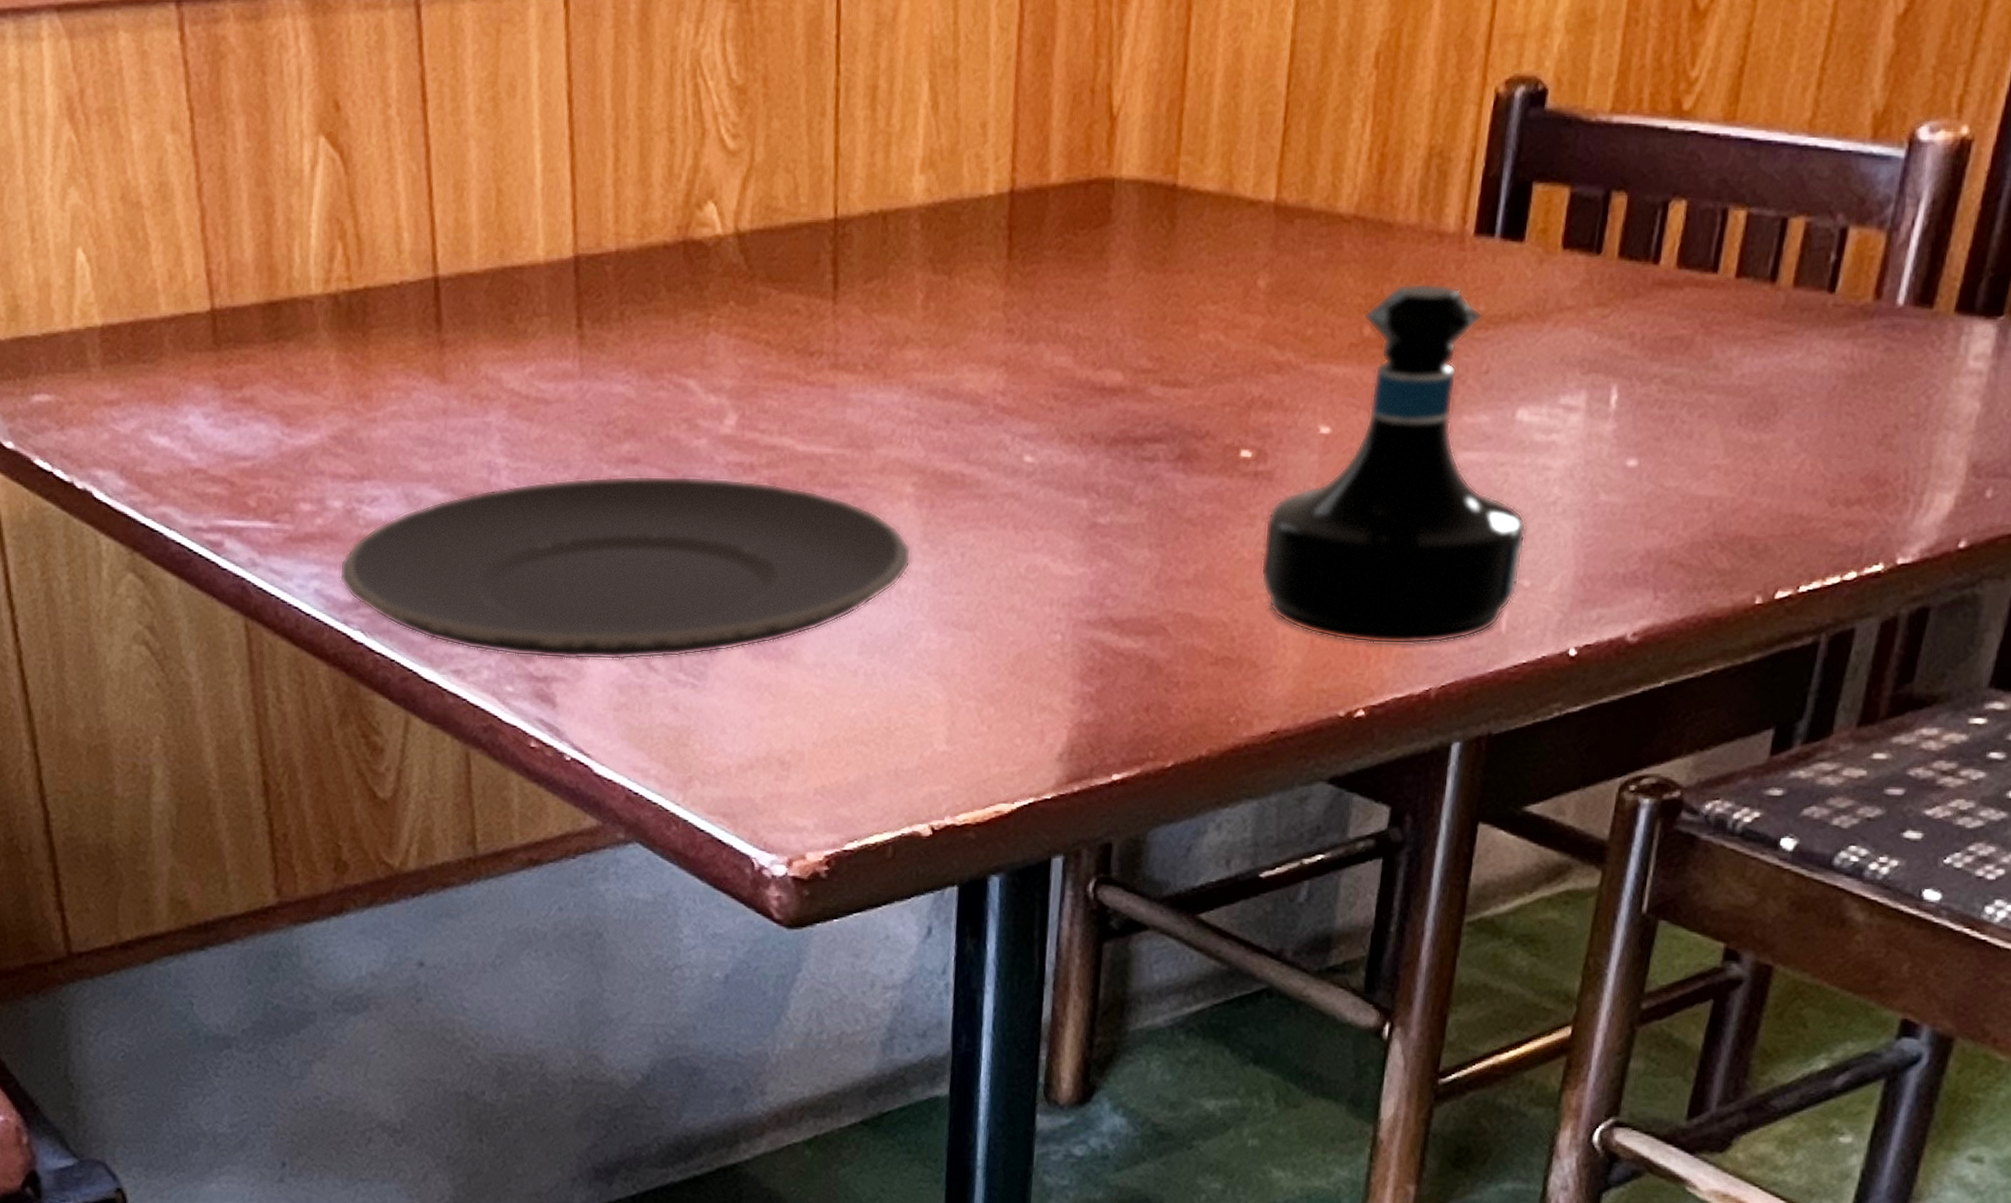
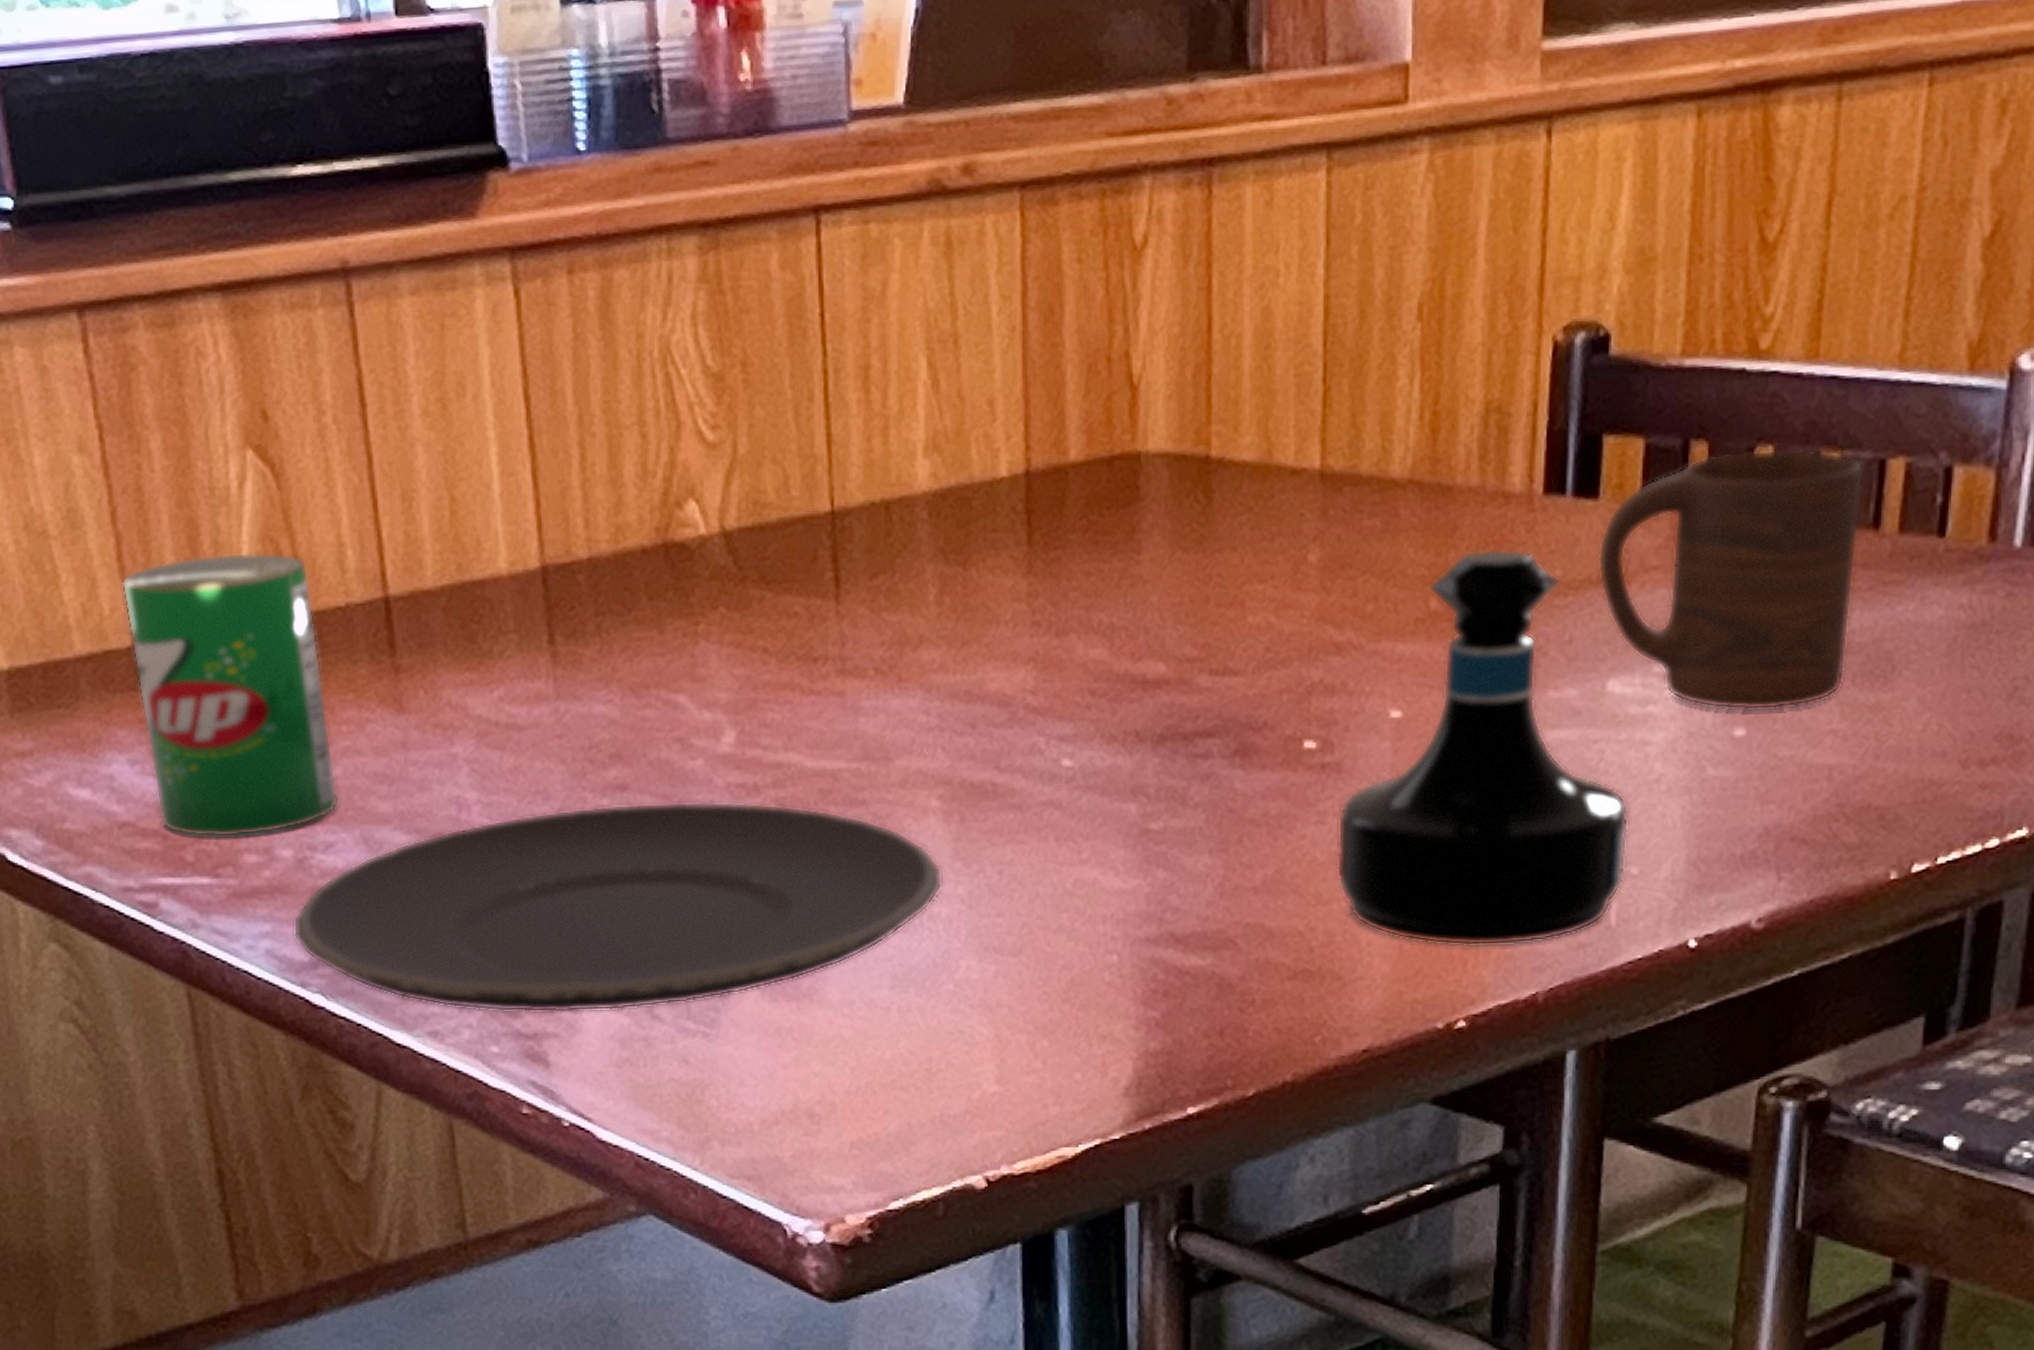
can: none [204,230,386,487] -> present [121,552,339,838]
cup: none [1517,204,1767,444] -> present [1597,449,1864,711]

